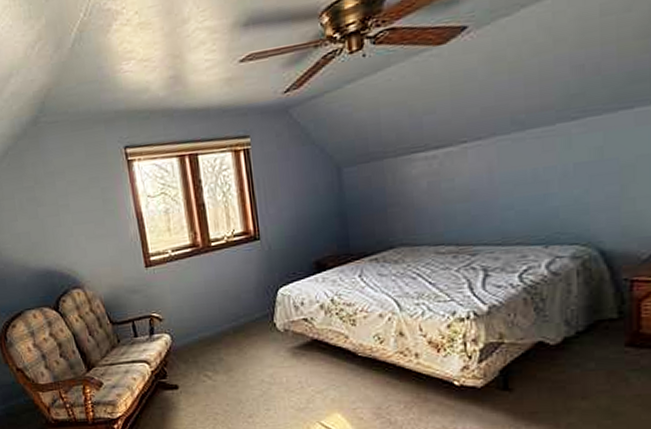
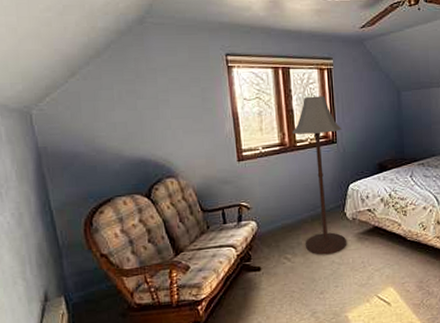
floor lamp: none [204,183,279,373] -> present [291,96,347,255]

